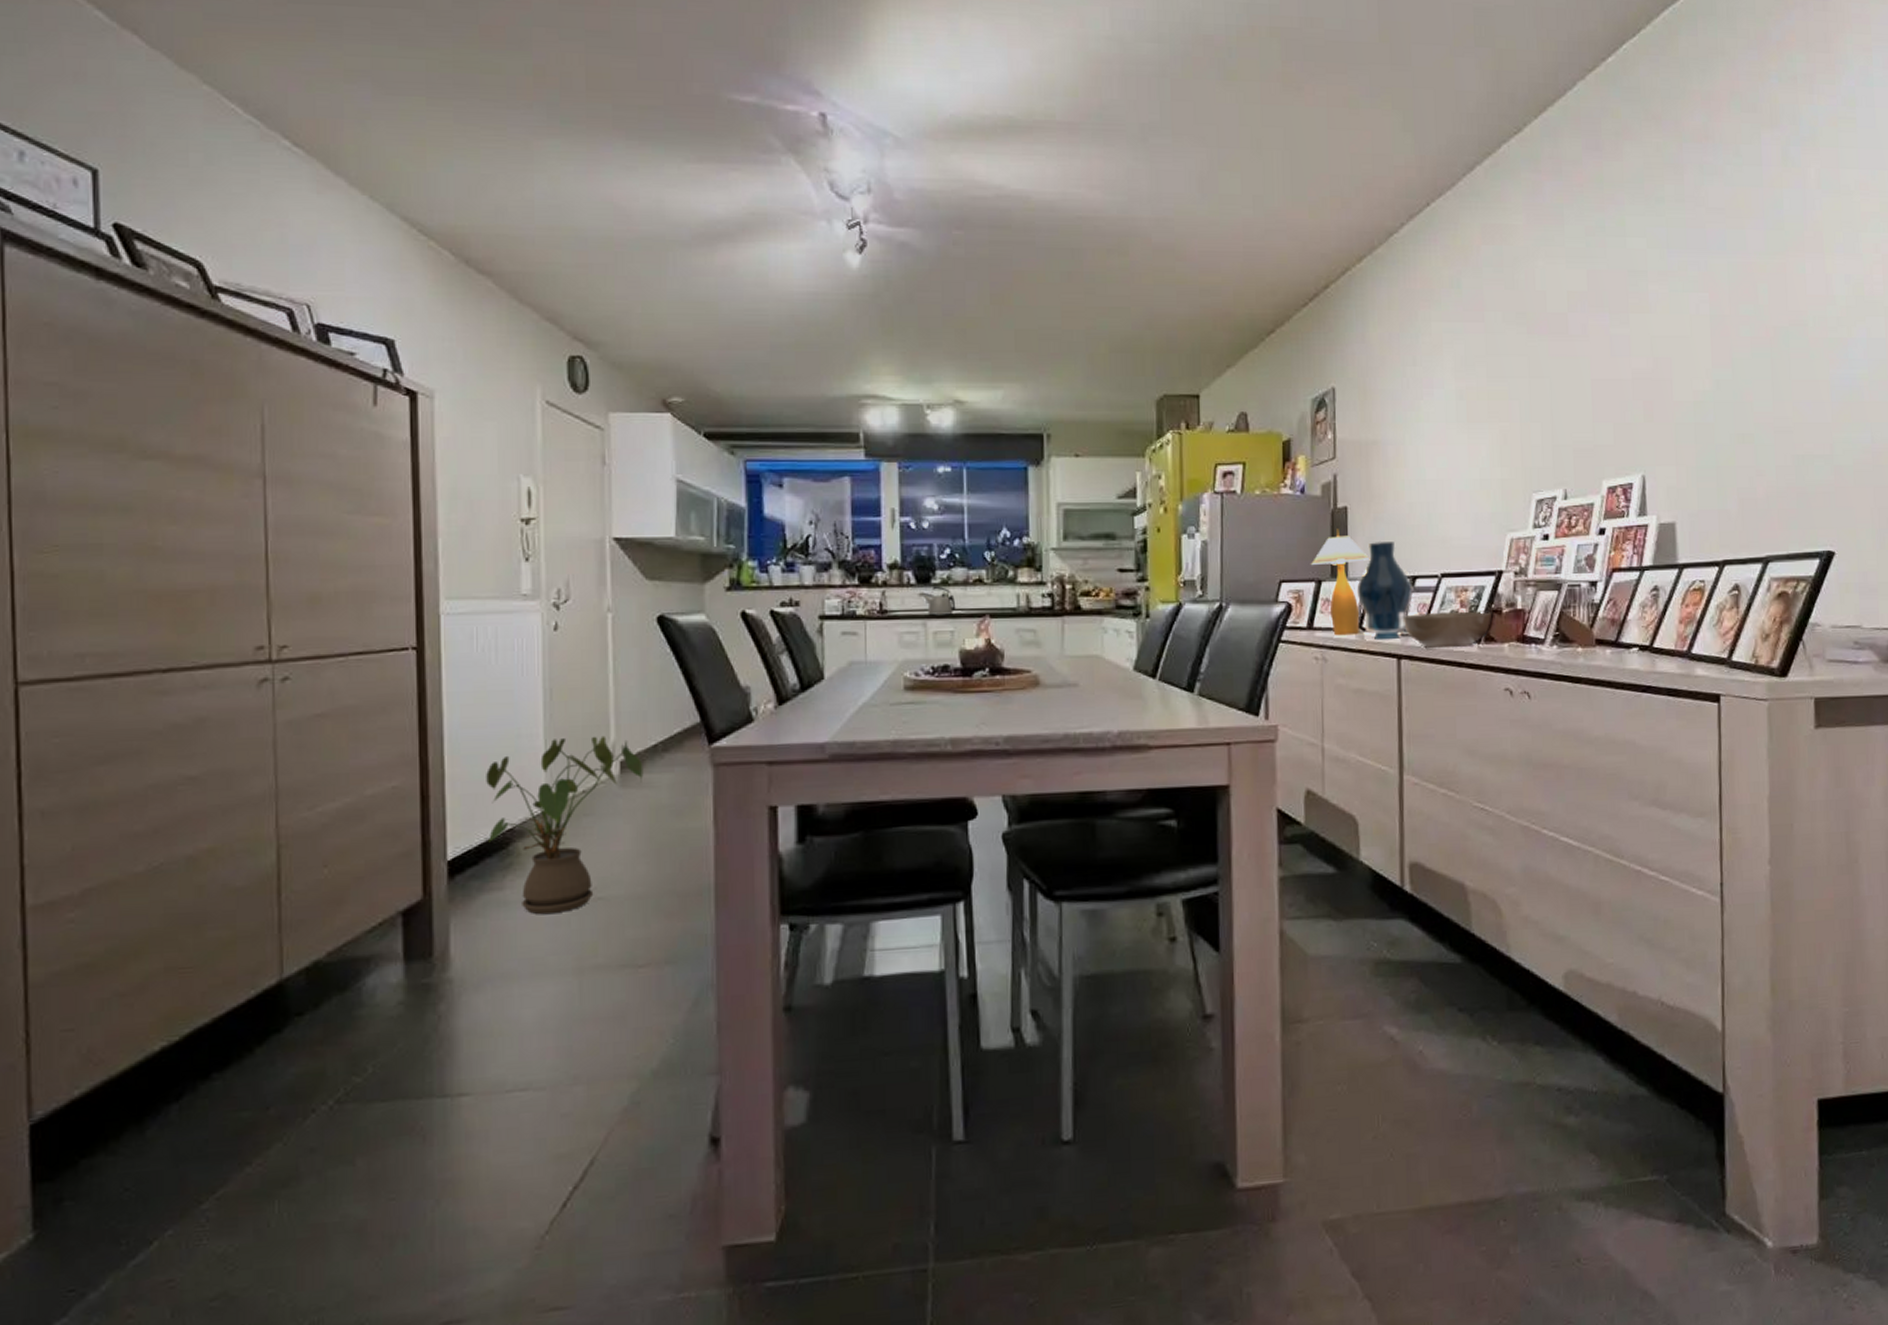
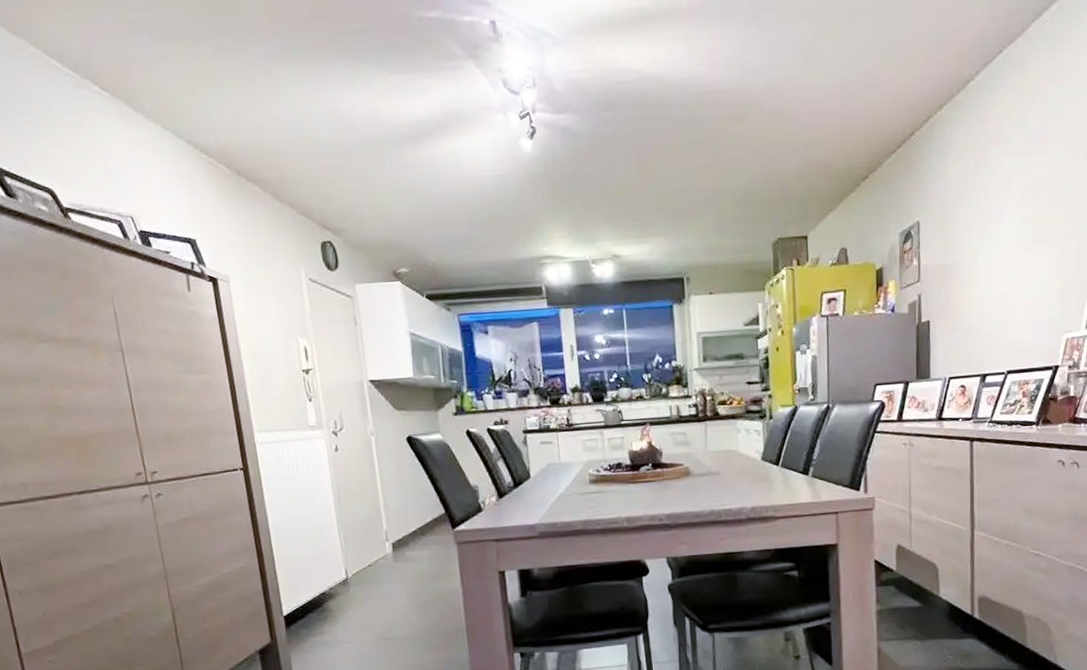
house plant: present [486,735,644,915] -> none [302,525,409,651]
table lamp: present [1310,528,1370,636] -> none [899,339,949,426]
vase: present [1356,542,1412,641] -> none [937,347,983,428]
bowl: present [1401,611,1493,649] -> none [974,399,1049,432]

